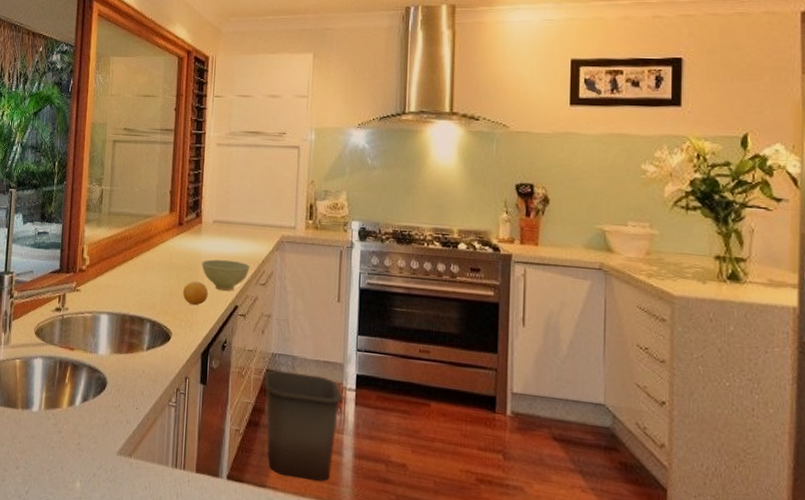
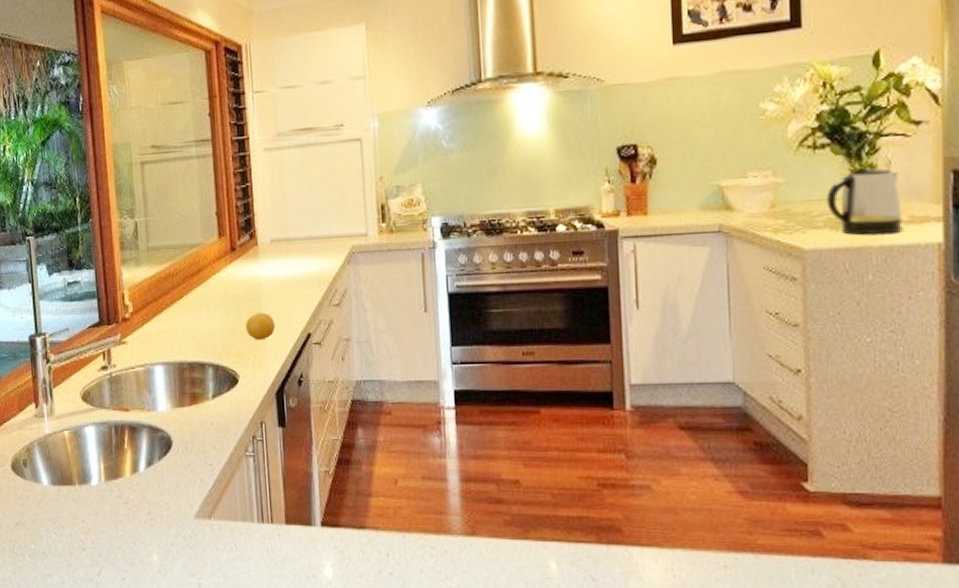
bowl: present [201,259,251,291] -> none [262,282,321,318]
waste bin: present [263,370,343,482] -> none [349,398,442,513]
kettle: none [696,232,762,293] -> present [826,167,903,236]

